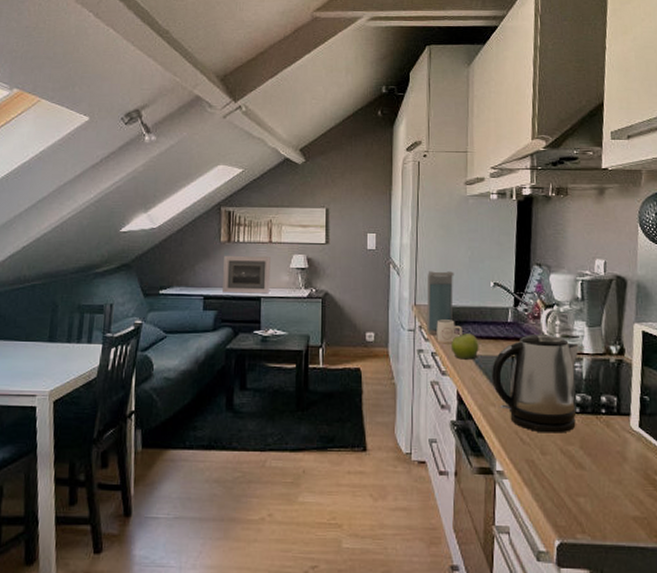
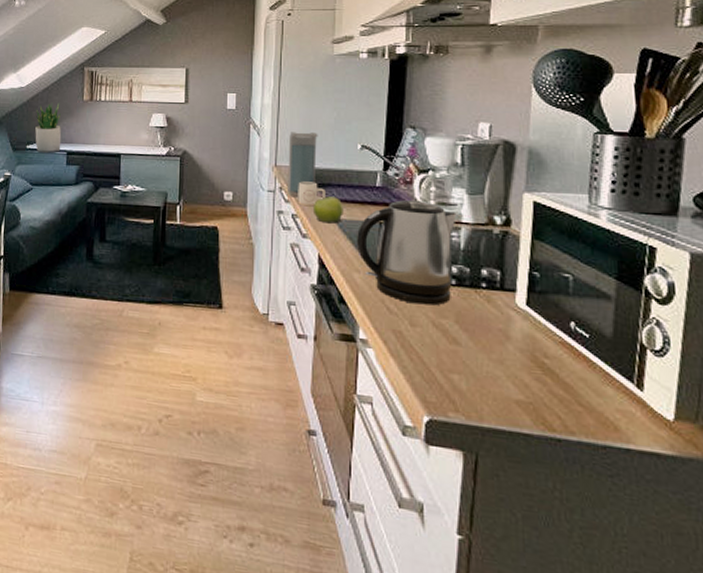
planter: none [168,244,198,299] -> present [35,102,62,154]
picture frame: present [222,256,271,294] -> none [85,114,131,151]

